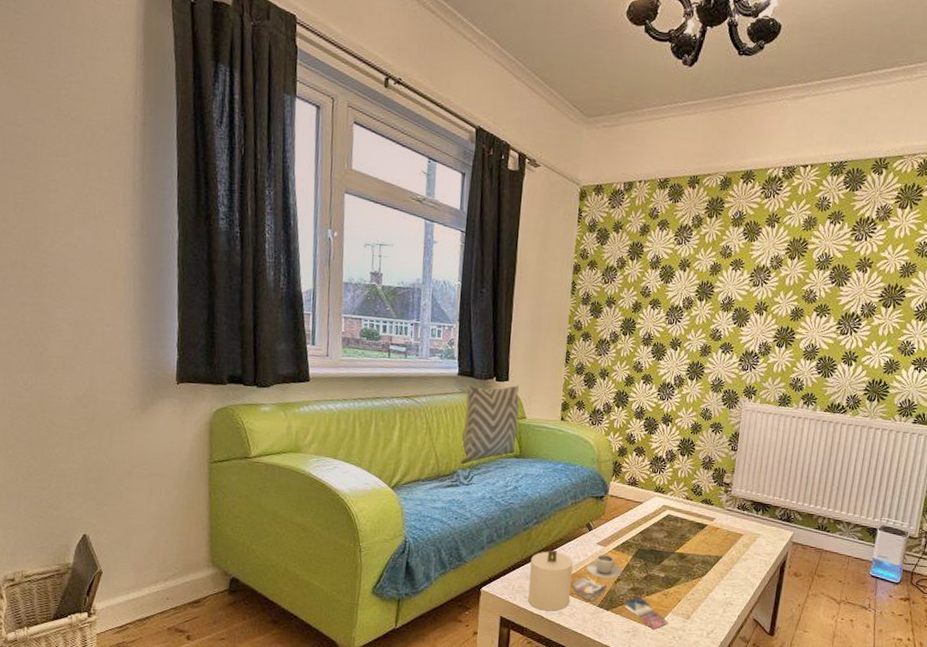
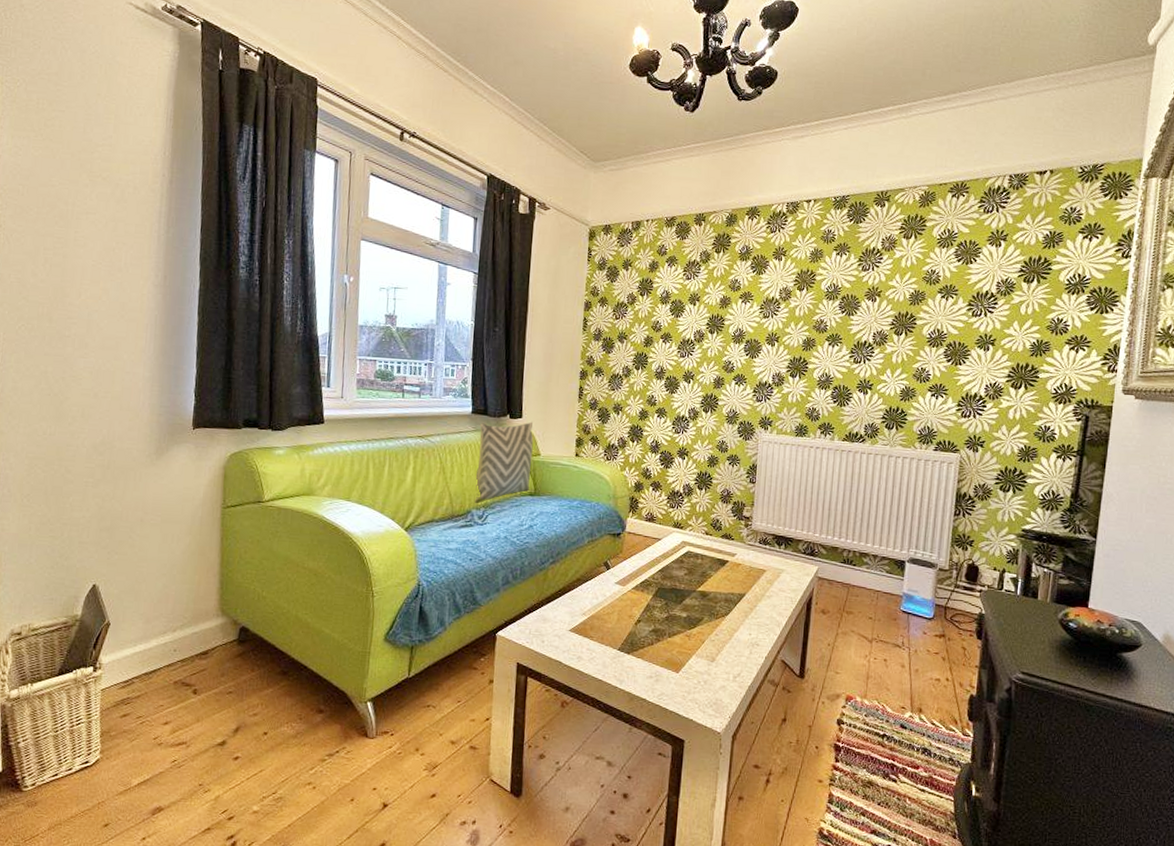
candle: present [527,550,573,611] -> none [545,590,591,656]
magazine: present [572,577,669,629] -> none [590,619,693,673]
teacup: present [586,554,622,579] -> none [605,594,642,620]

